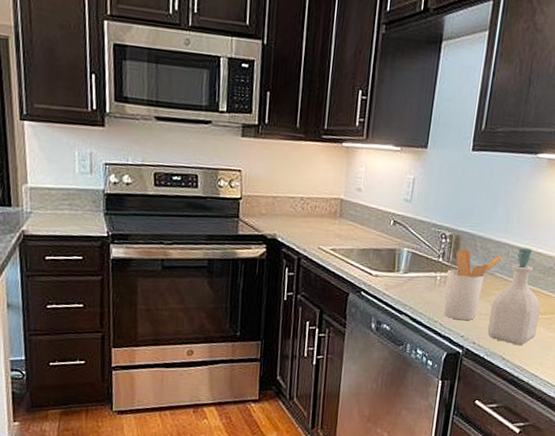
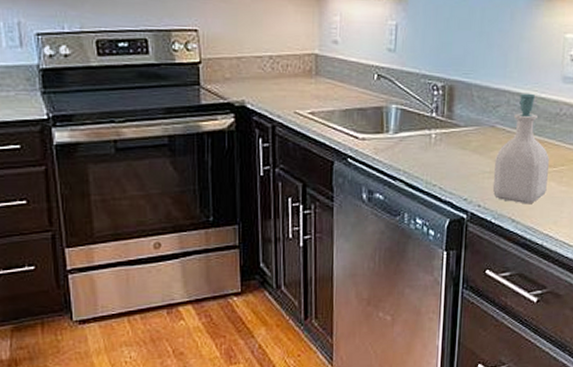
utensil holder: present [444,248,504,321] -> none [442,100,504,182]

